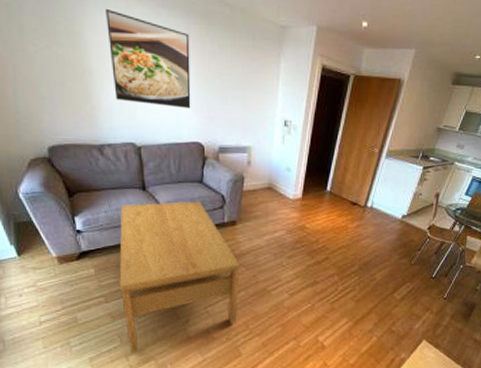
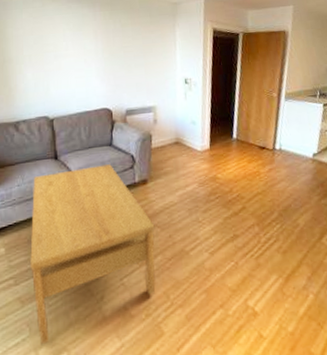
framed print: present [104,8,191,109] -> none [24,9,99,81]

